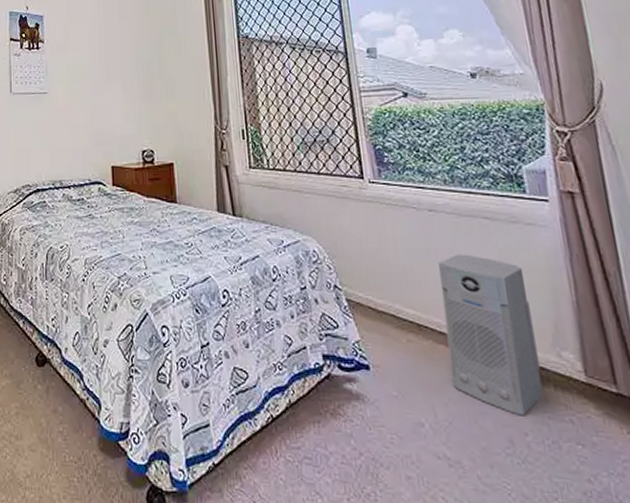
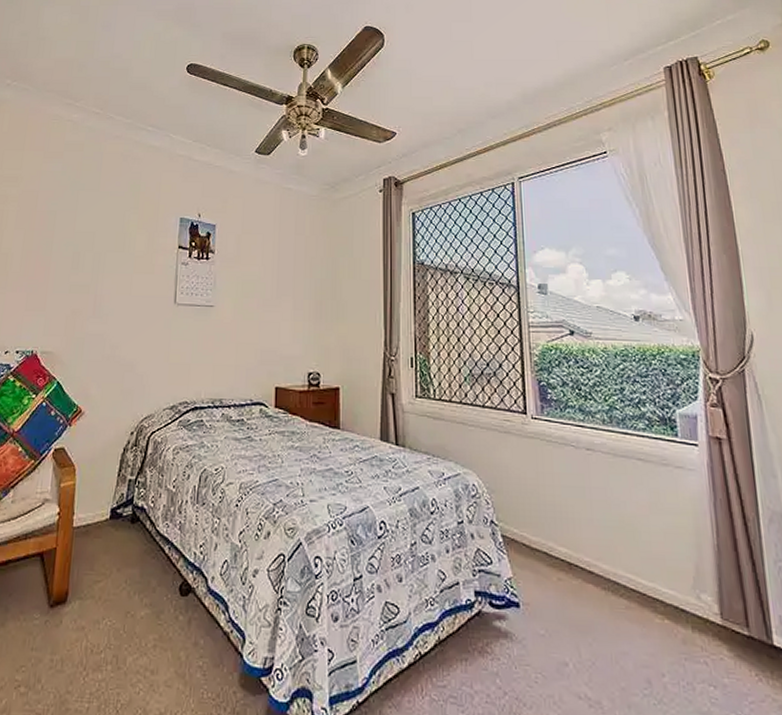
air purifier: present [438,254,544,416] -> none [592,493,682,657]

